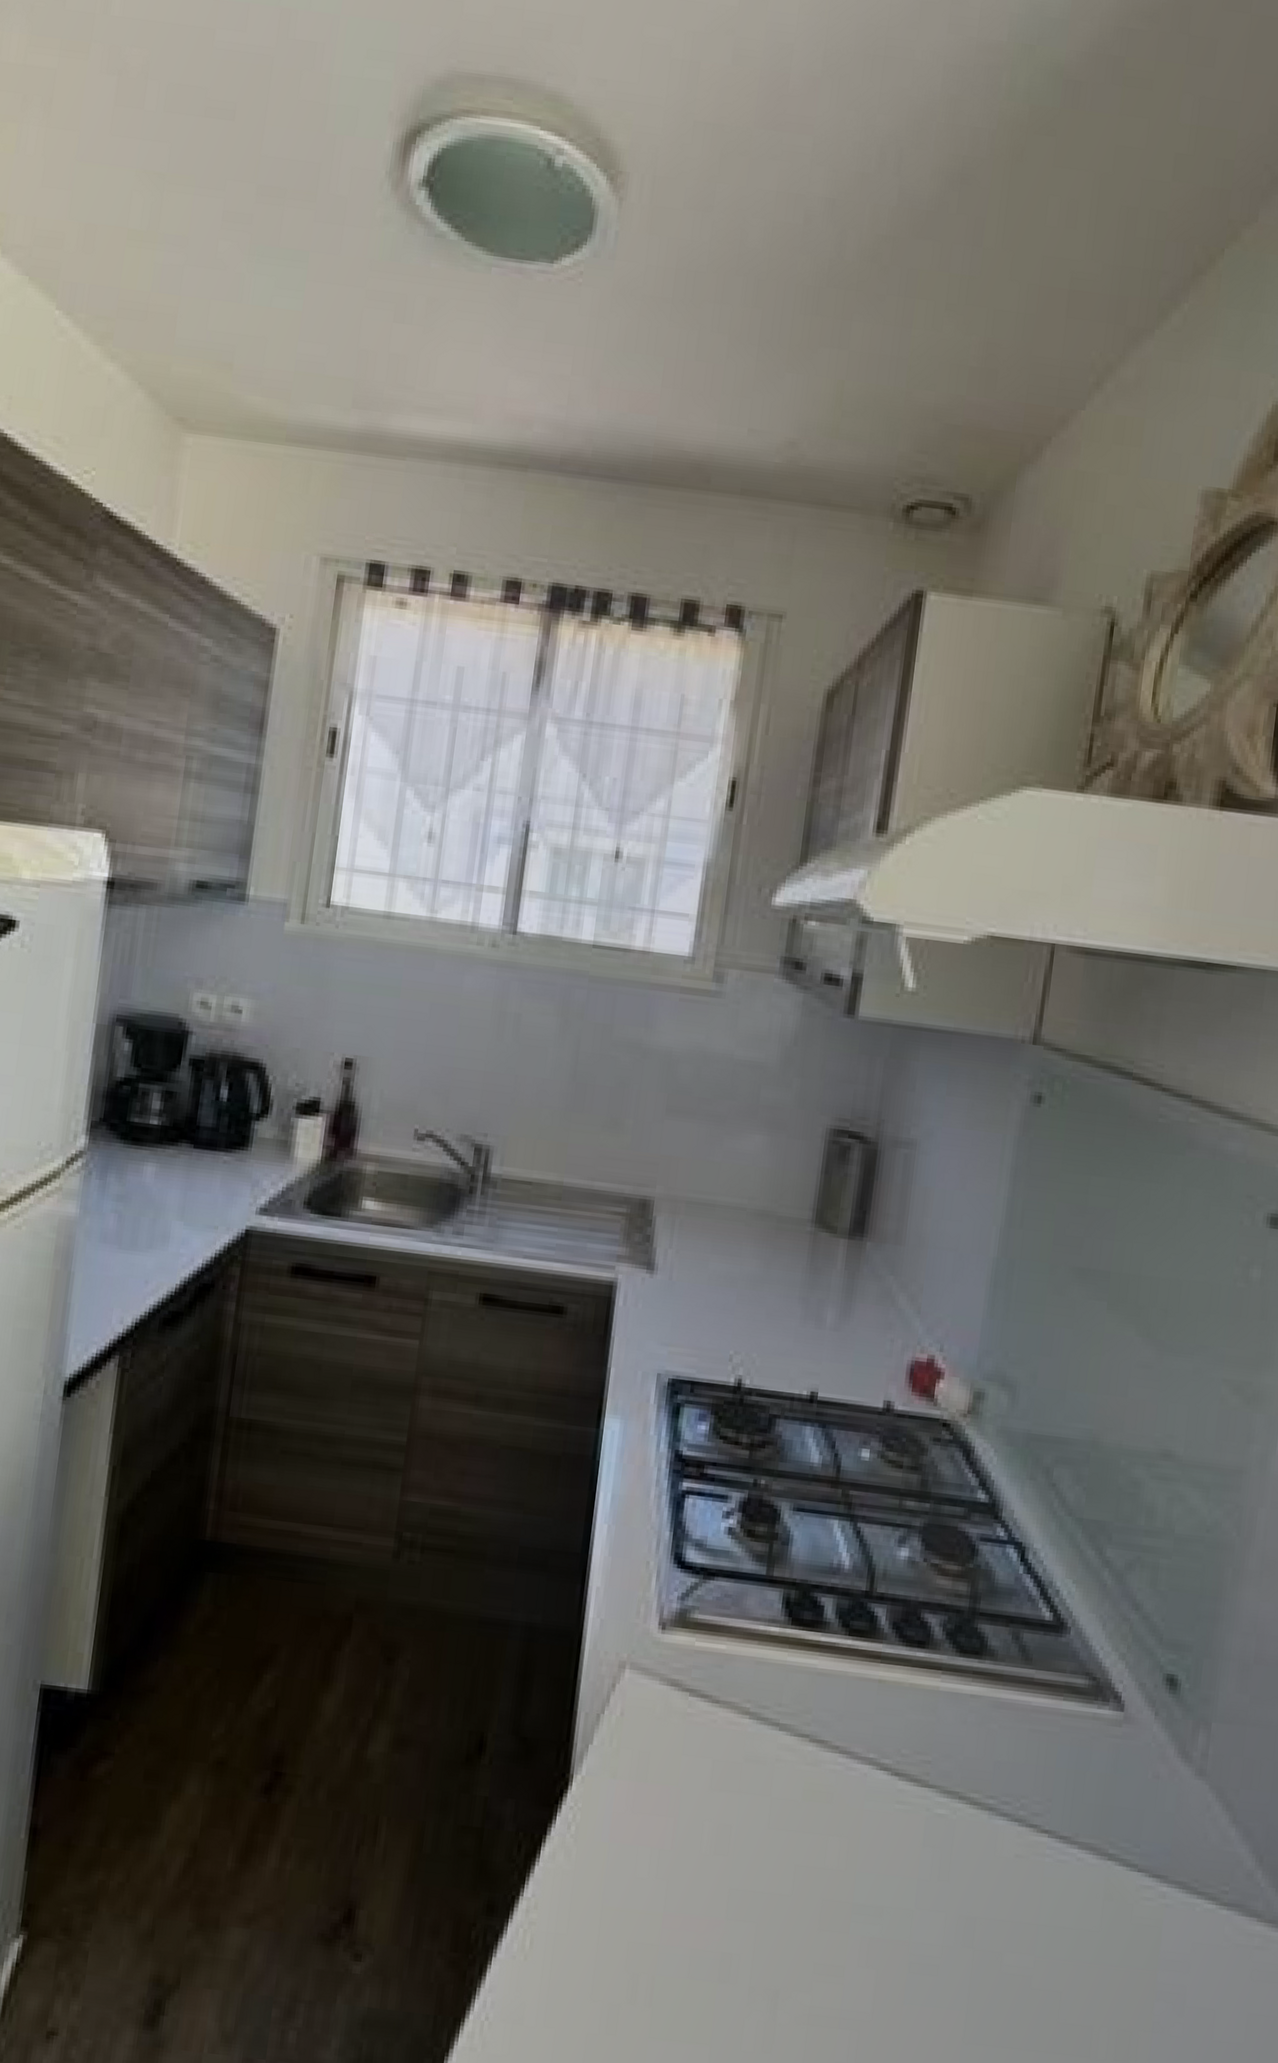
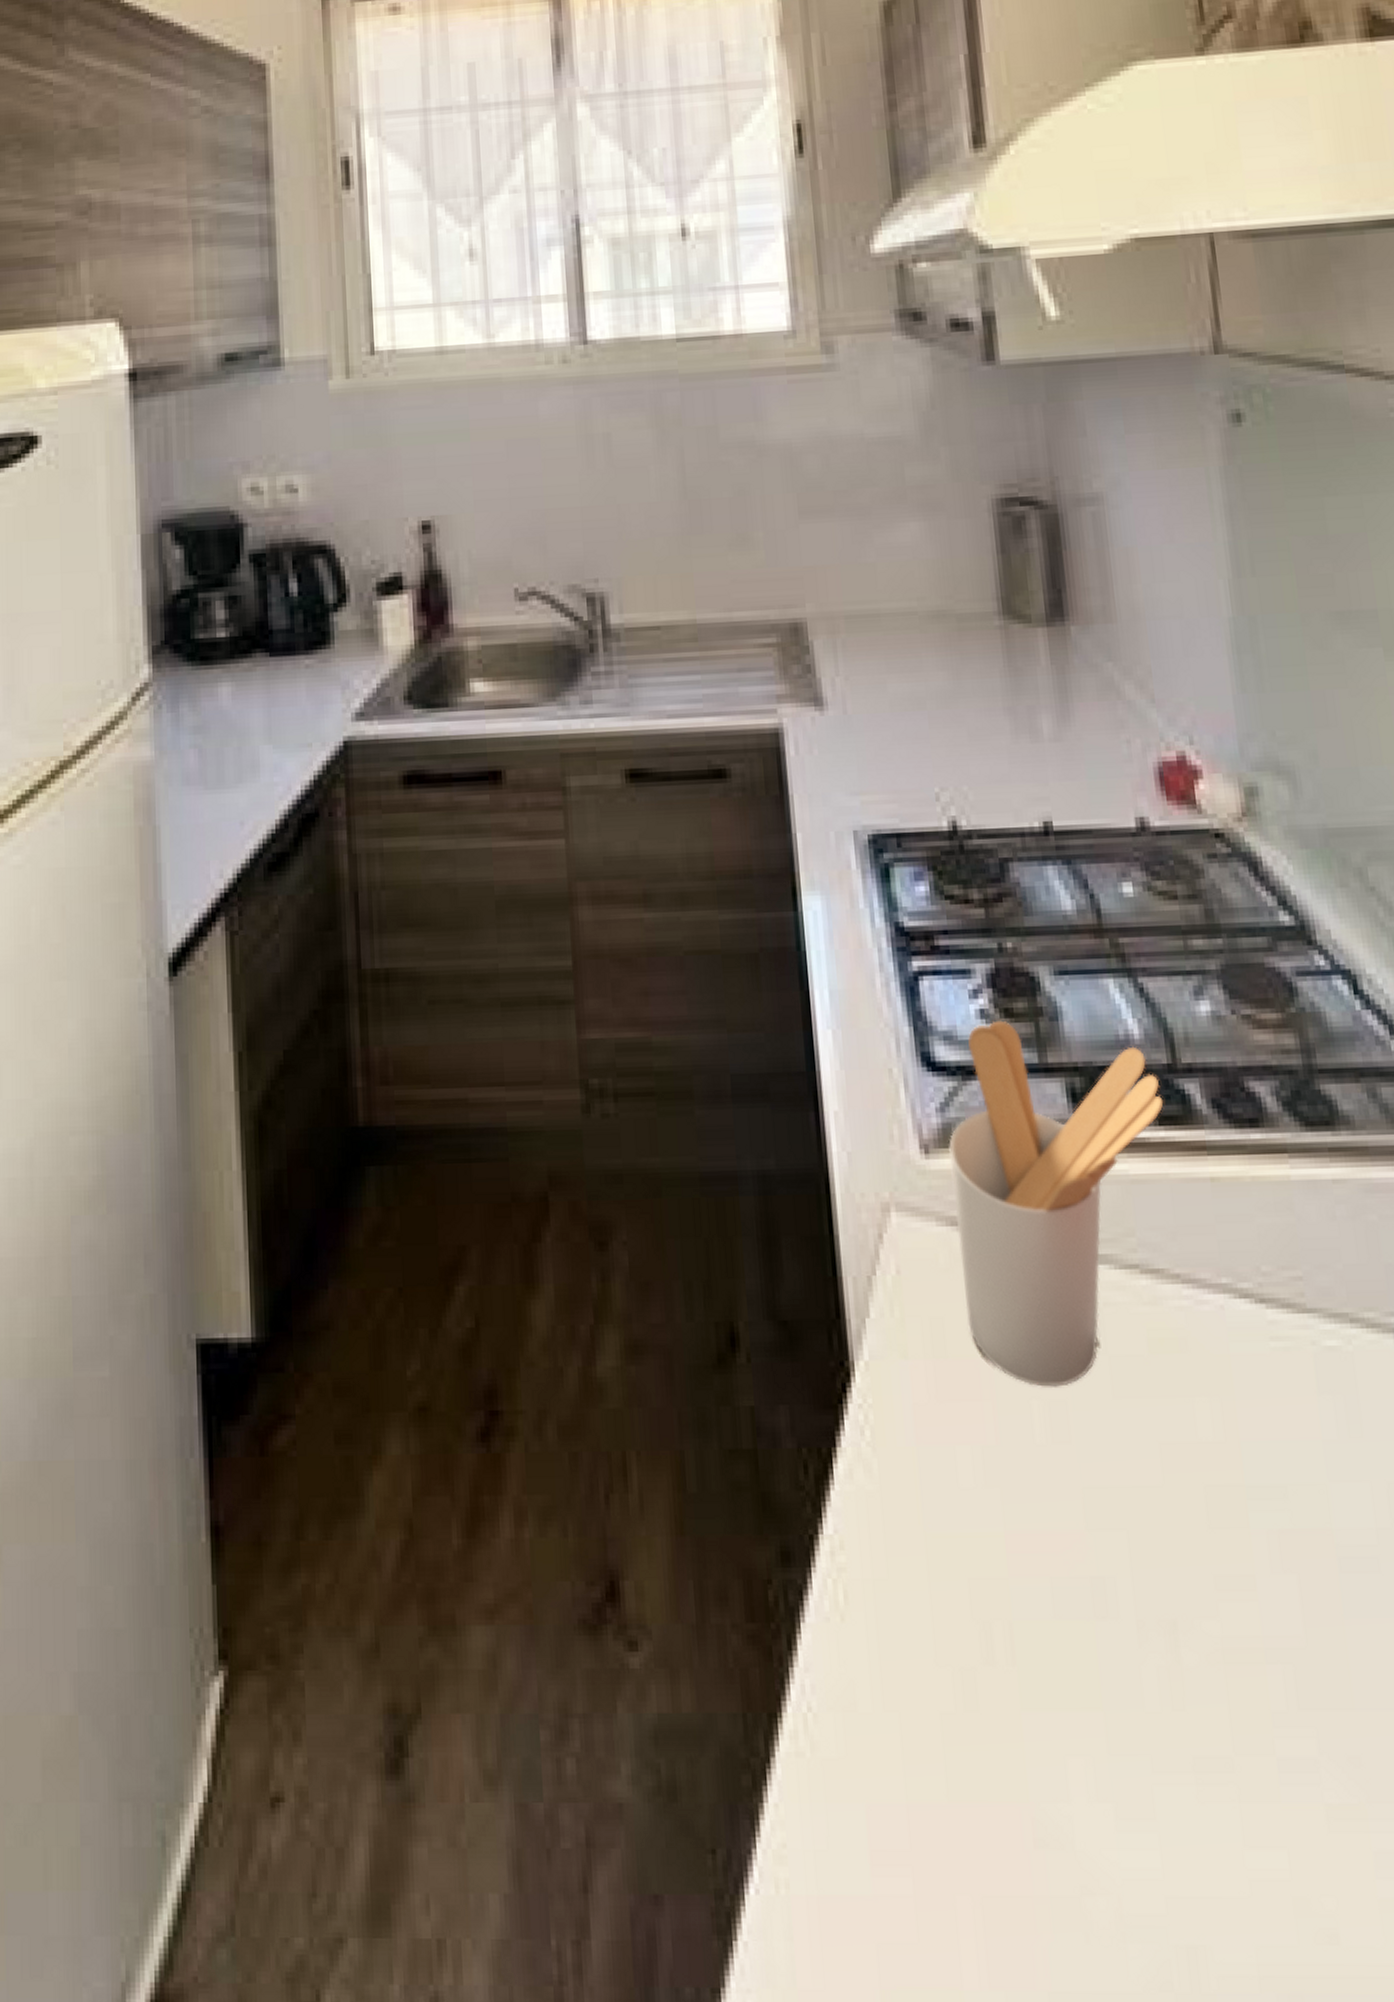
utensil holder: none [668,1538,856,1815] -> present [948,1020,1164,1387]

